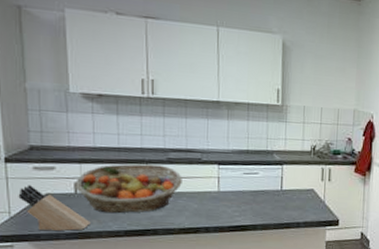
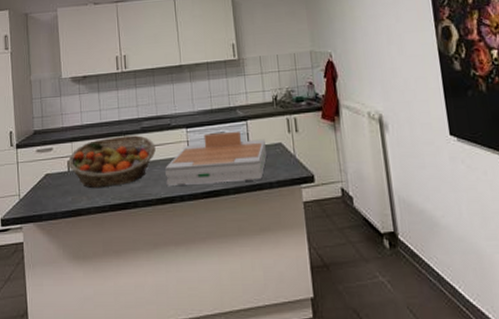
knife block: present [18,185,91,231] -> none [26,167,81,211]
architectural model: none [191,172,298,219] -> present [165,131,266,186]

